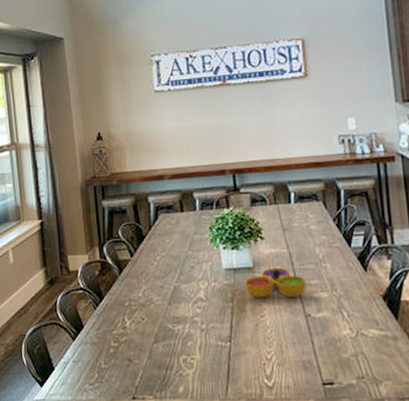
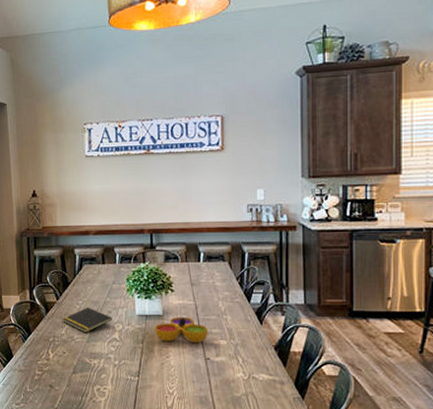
notepad: none [139,264,196,294] -> present [63,308,113,333]

